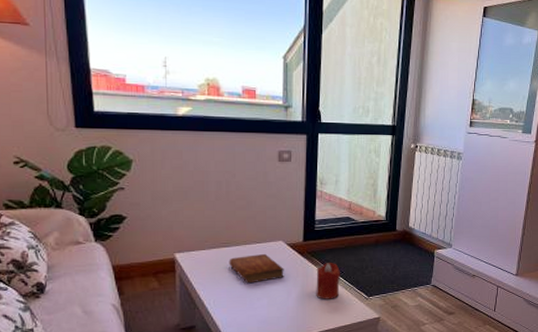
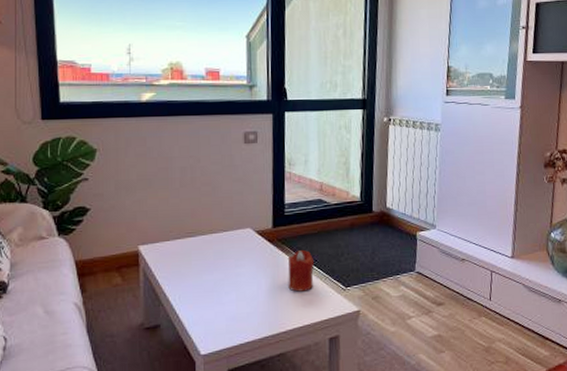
bible: present [229,253,284,284] -> none [194,242,253,276]

